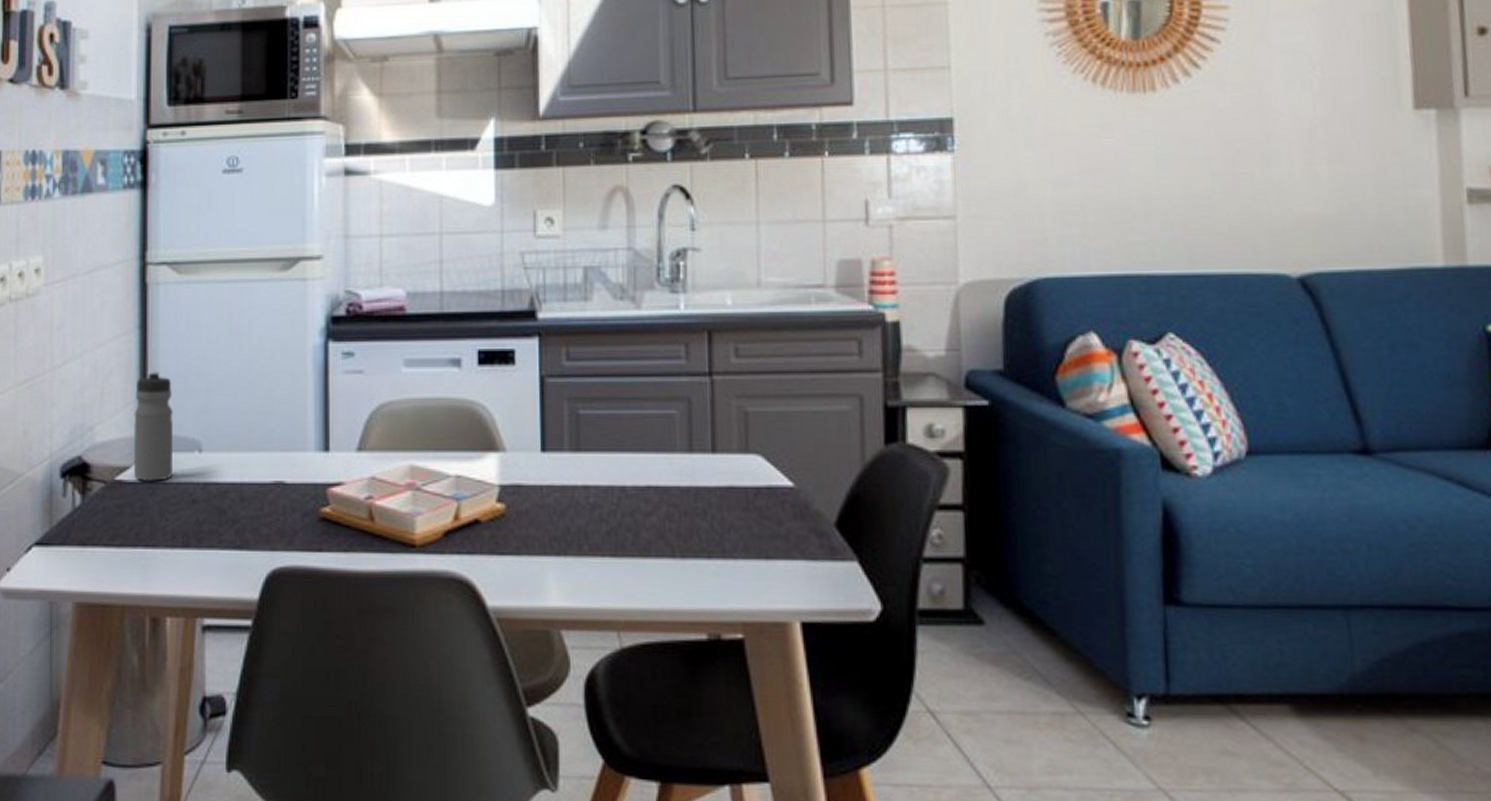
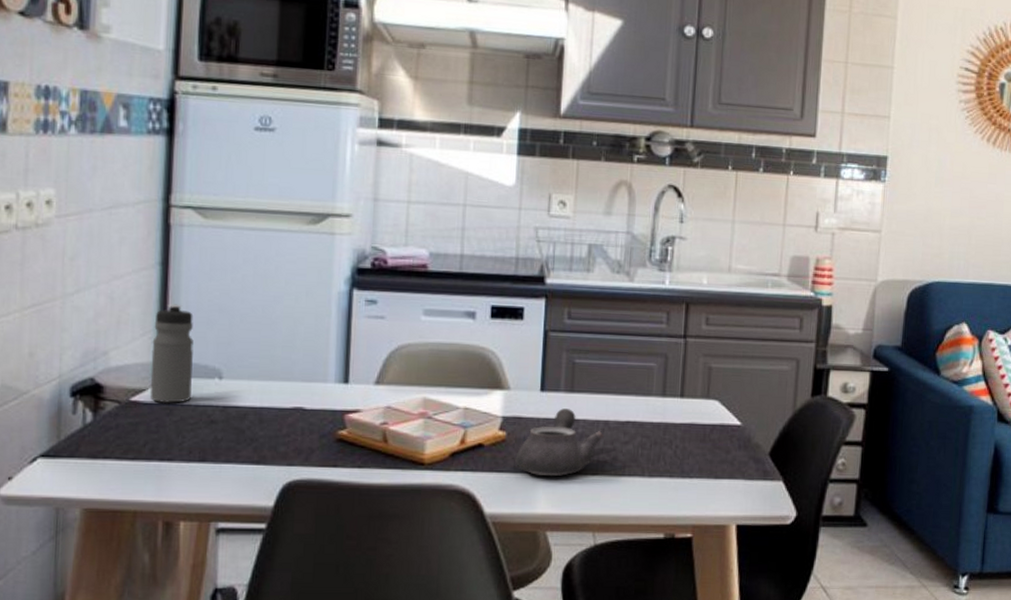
teapot: none [518,472,621,560] -> present [515,408,604,477]

